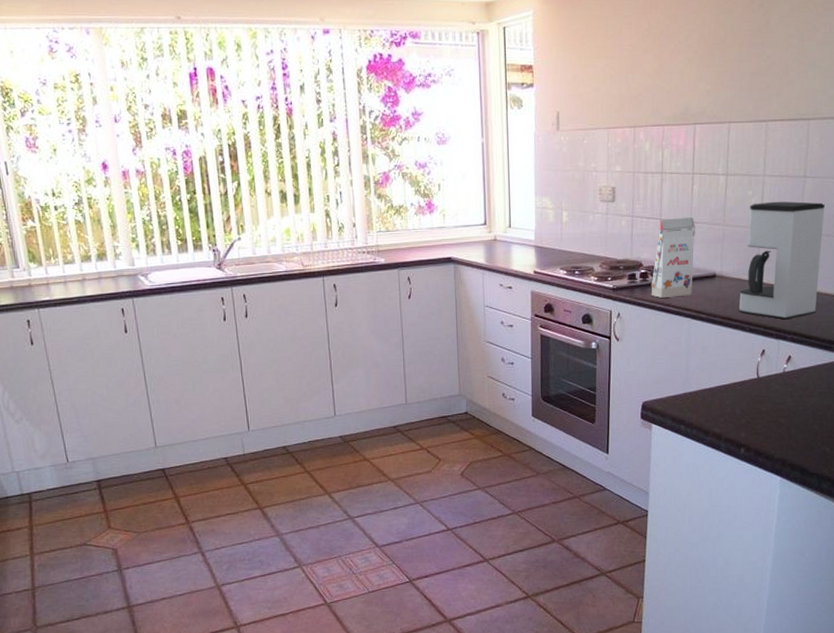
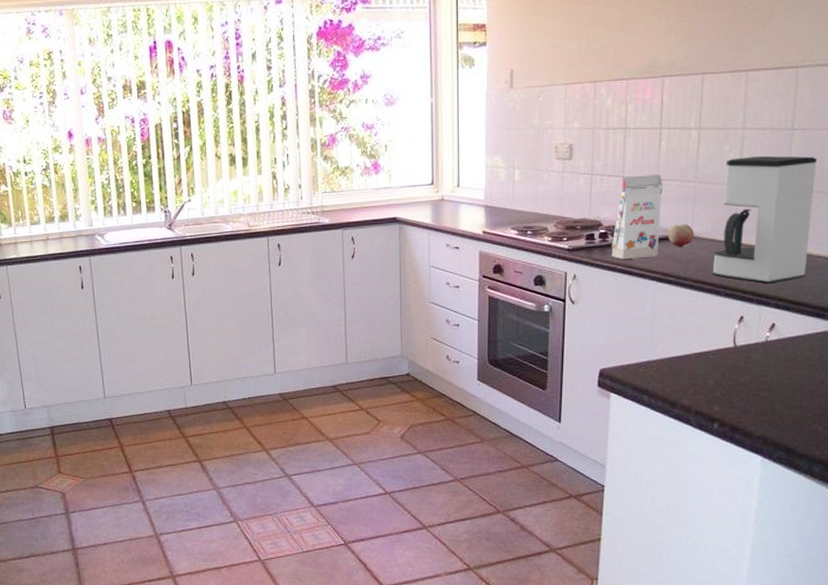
fruit: none [700,263,722,286] -> present [668,223,694,247]

